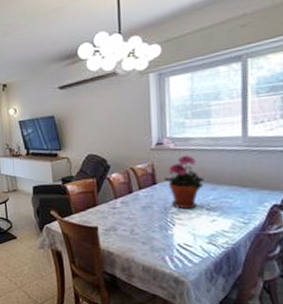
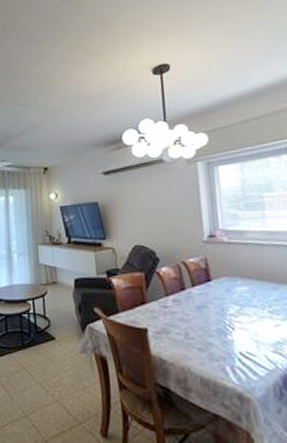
potted plant: present [164,155,204,209] -> none [219,249,264,311]

